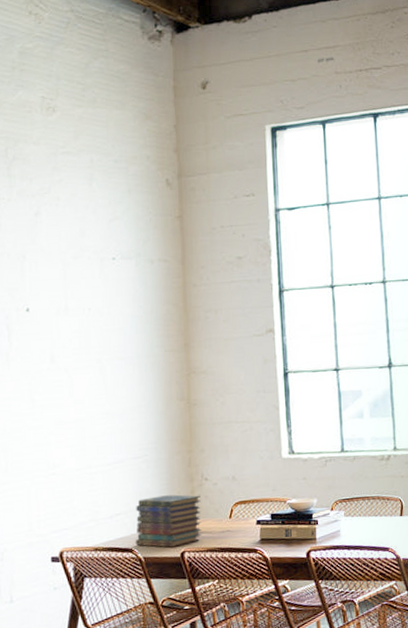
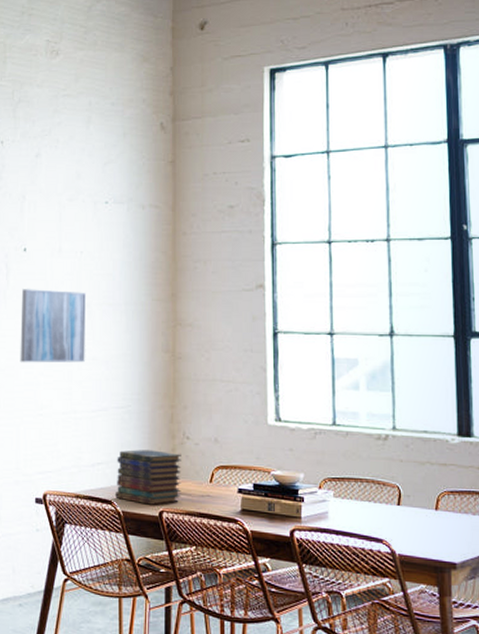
wall art: none [26,348,98,424] -> present [20,288,86,363]

